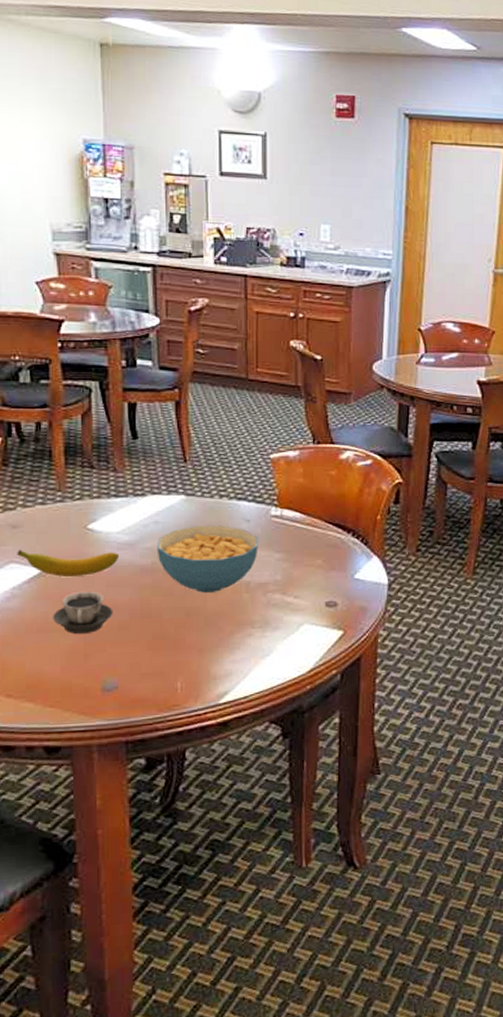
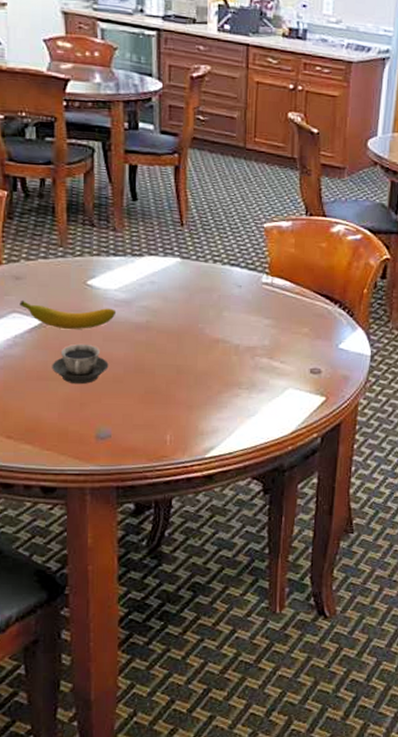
cereal bowl: present [156,525,258,593] -> none [151,288,249,353]

